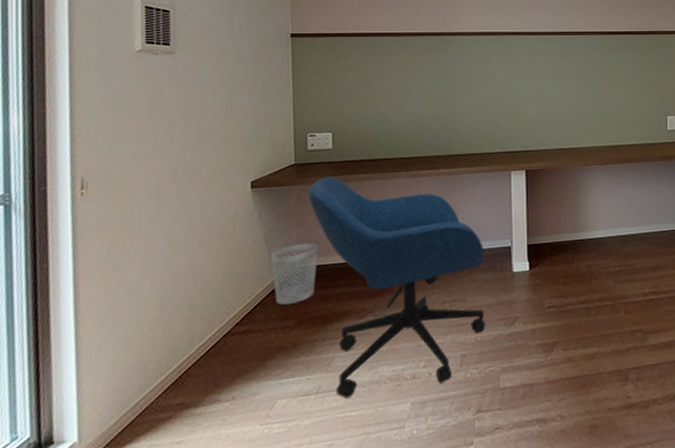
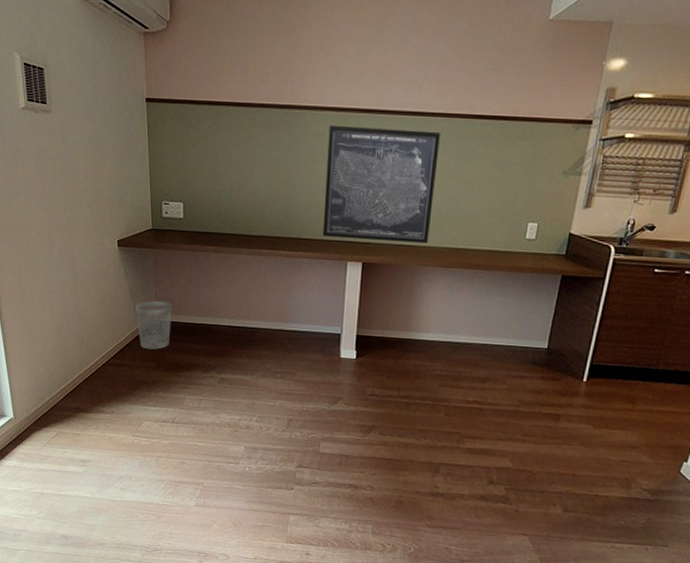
office chair: present [308,177,486,399] -> none [163,244,315,438]
wall art: none [482,47,585,150] -> present [322,125,441,244]

